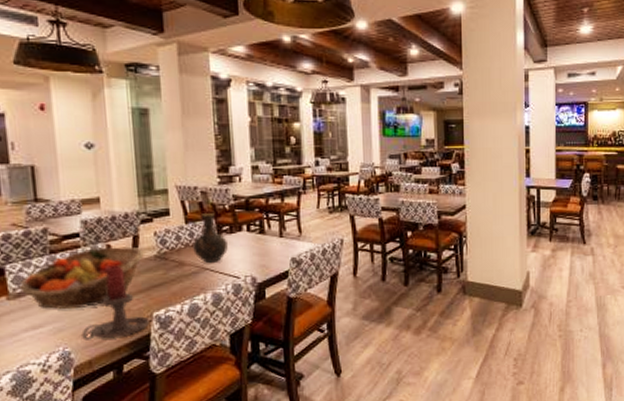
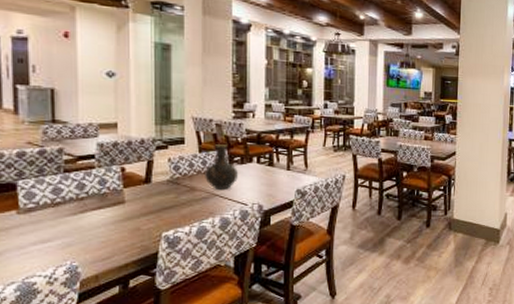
fruit basket: present [18,246,144,310] -> none [29,169,157,226]
candle holder: present [81,265,149,340] -> none [90,187,158,256]

